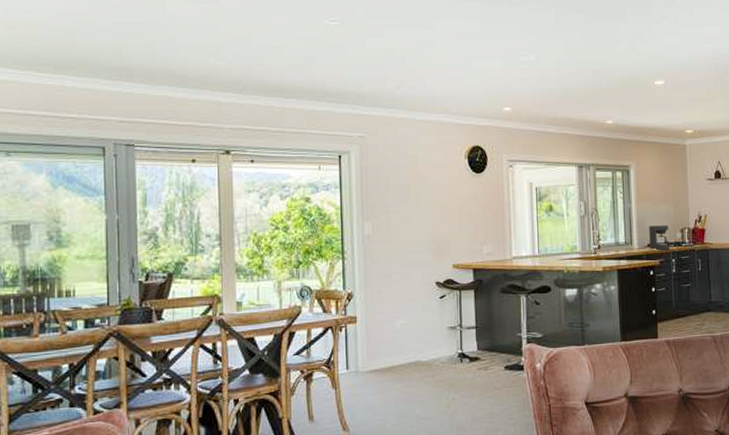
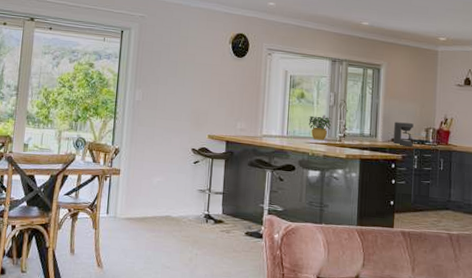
potted flower: none [558,226,585,255] -> present [307,114,332,140]

